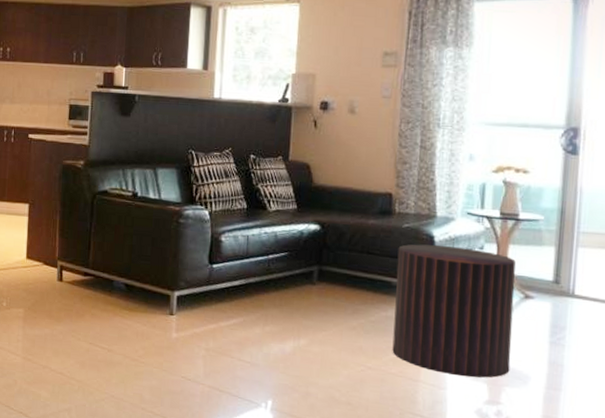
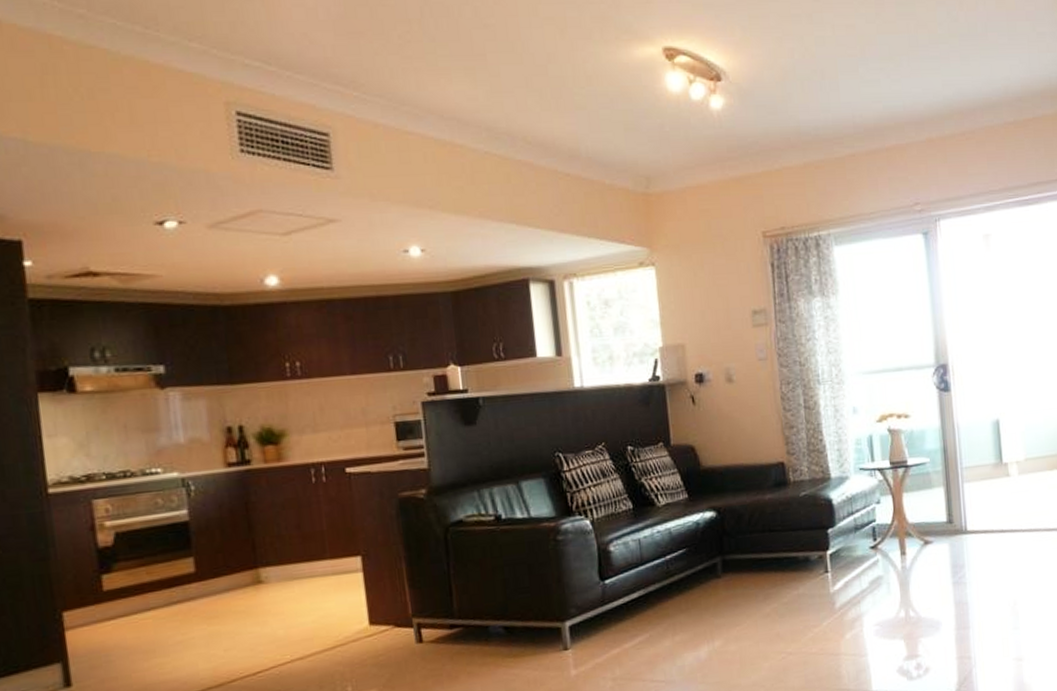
pouf: present [392,244,516,378] -> none [799,504,922,640]

